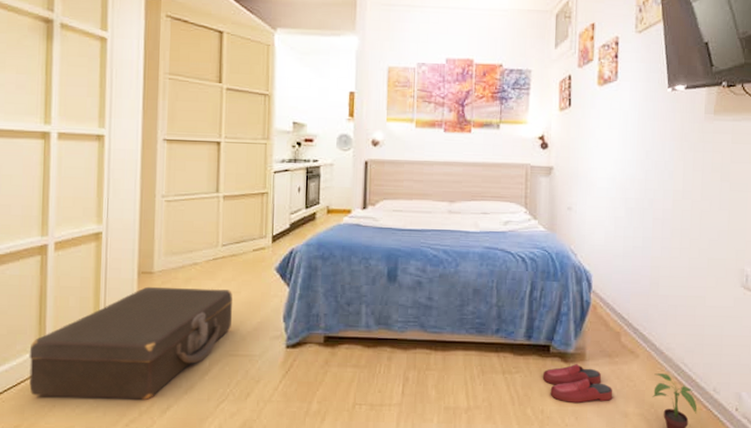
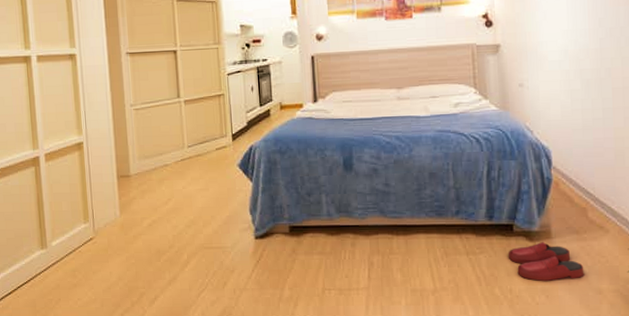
suitcase: present [29,286,233,400] -> none [34,187,204,292]

